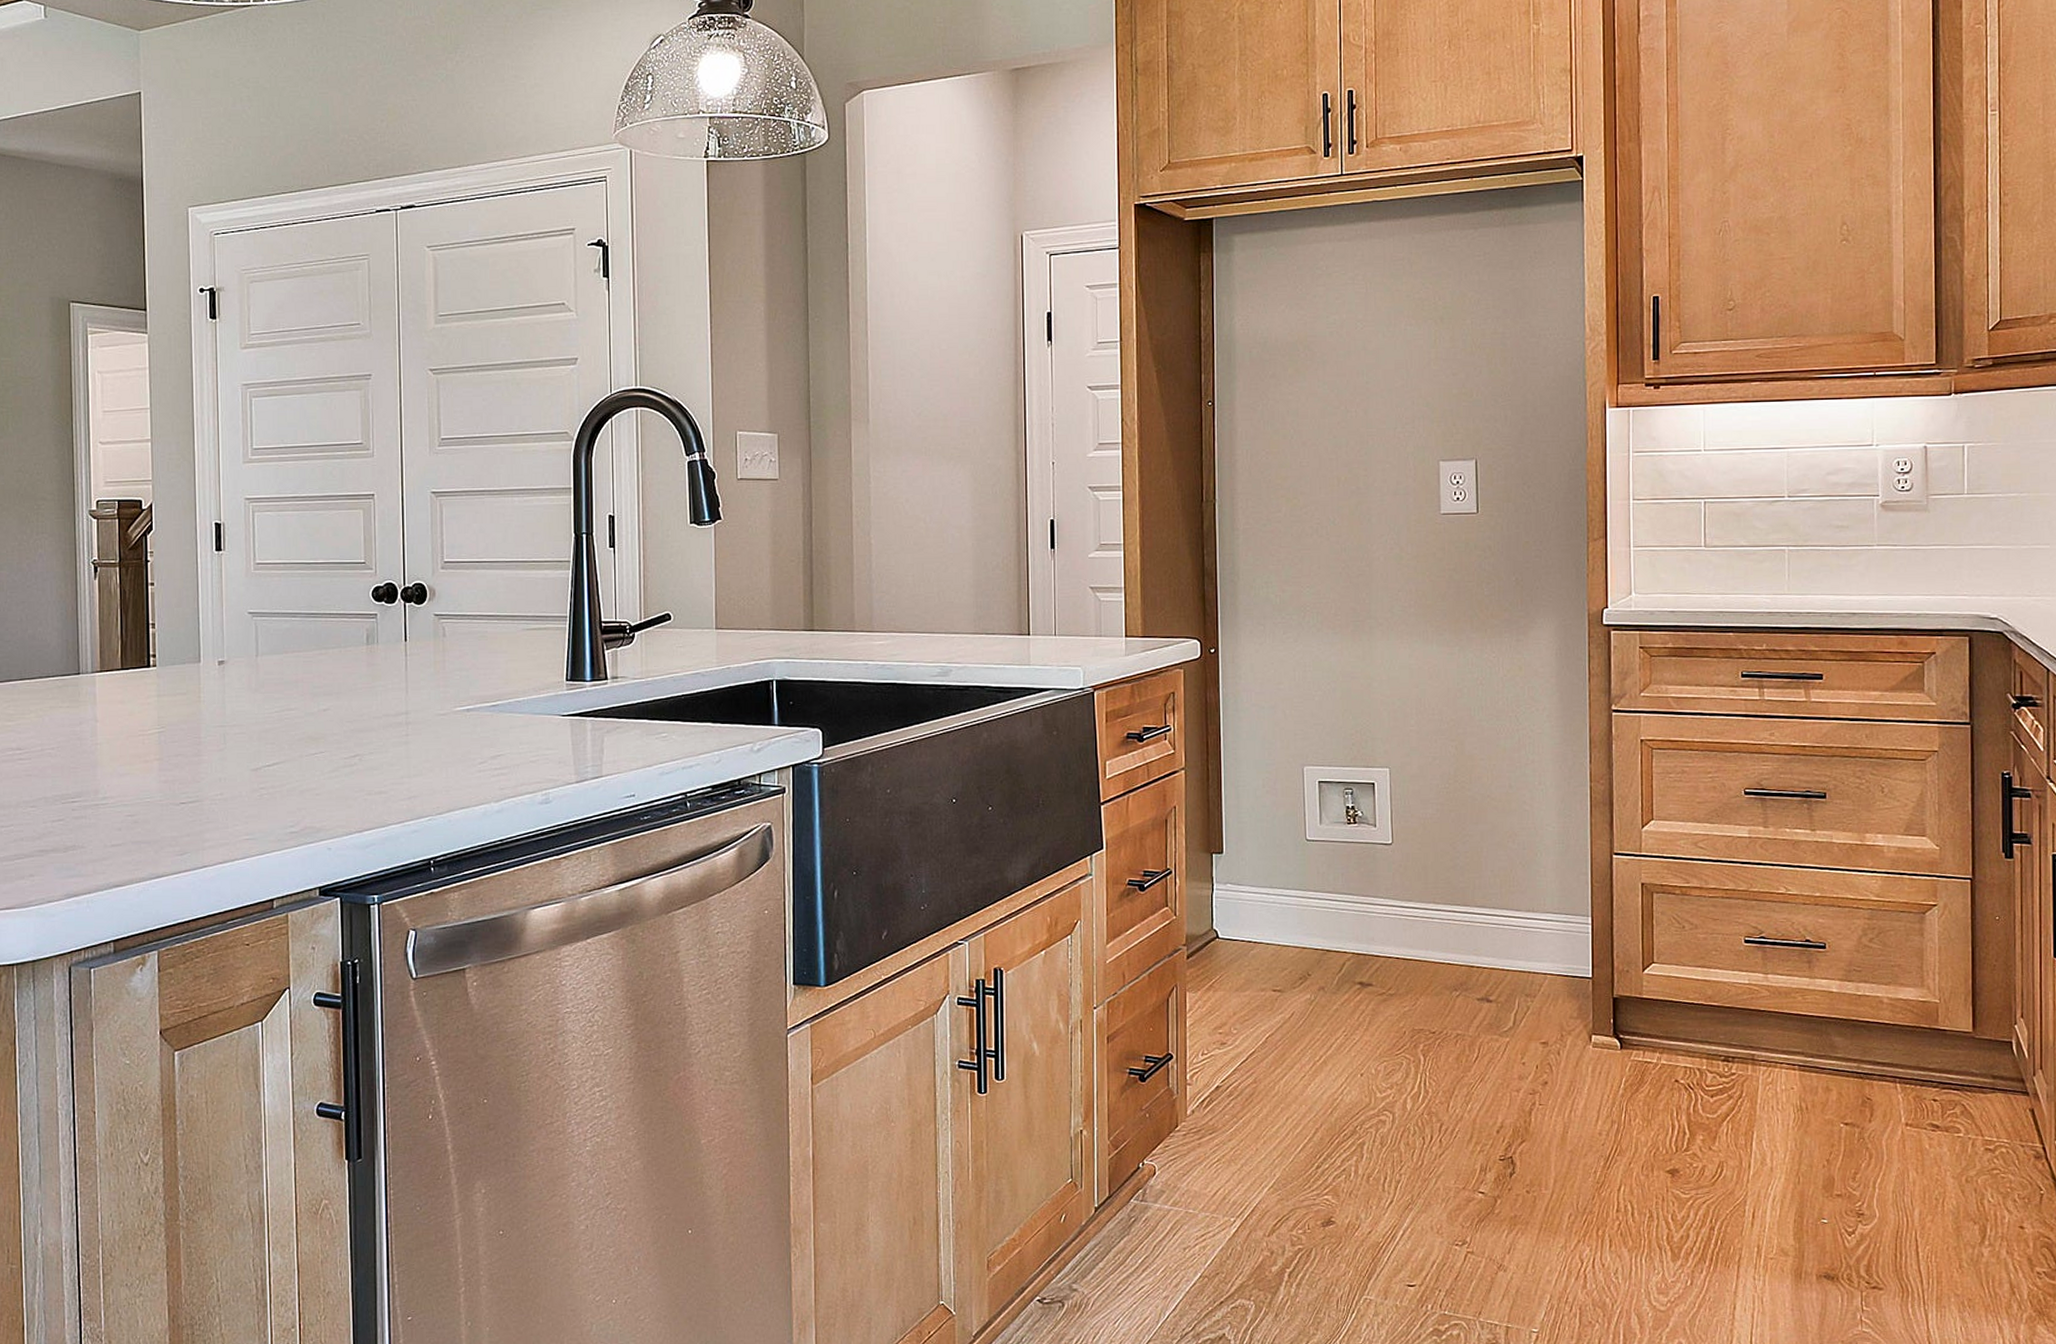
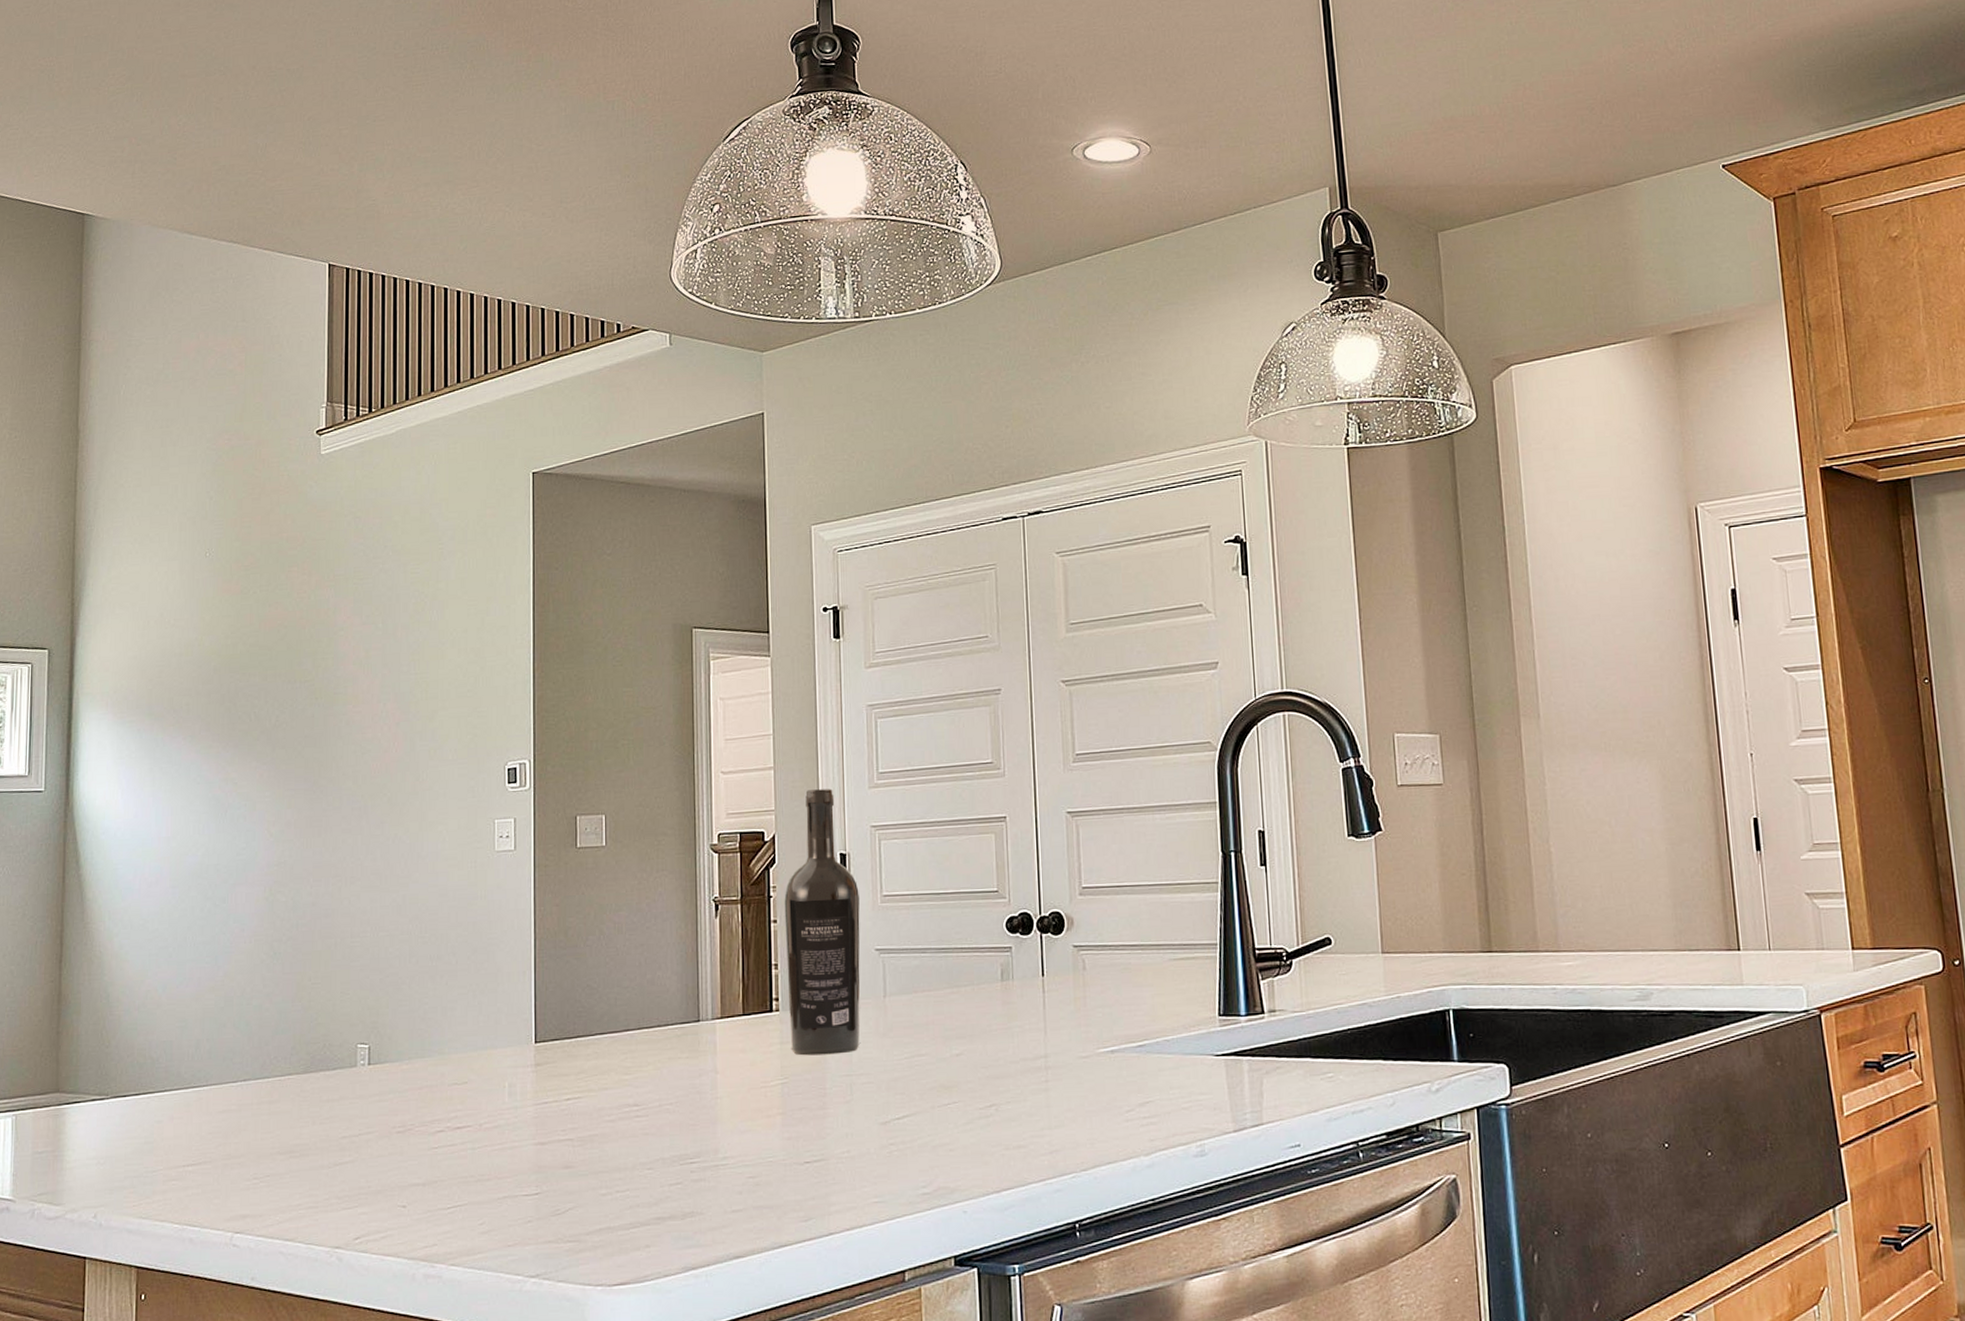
wine bottle: none [161,462,235,708] -> present [784,789,861,1056]

